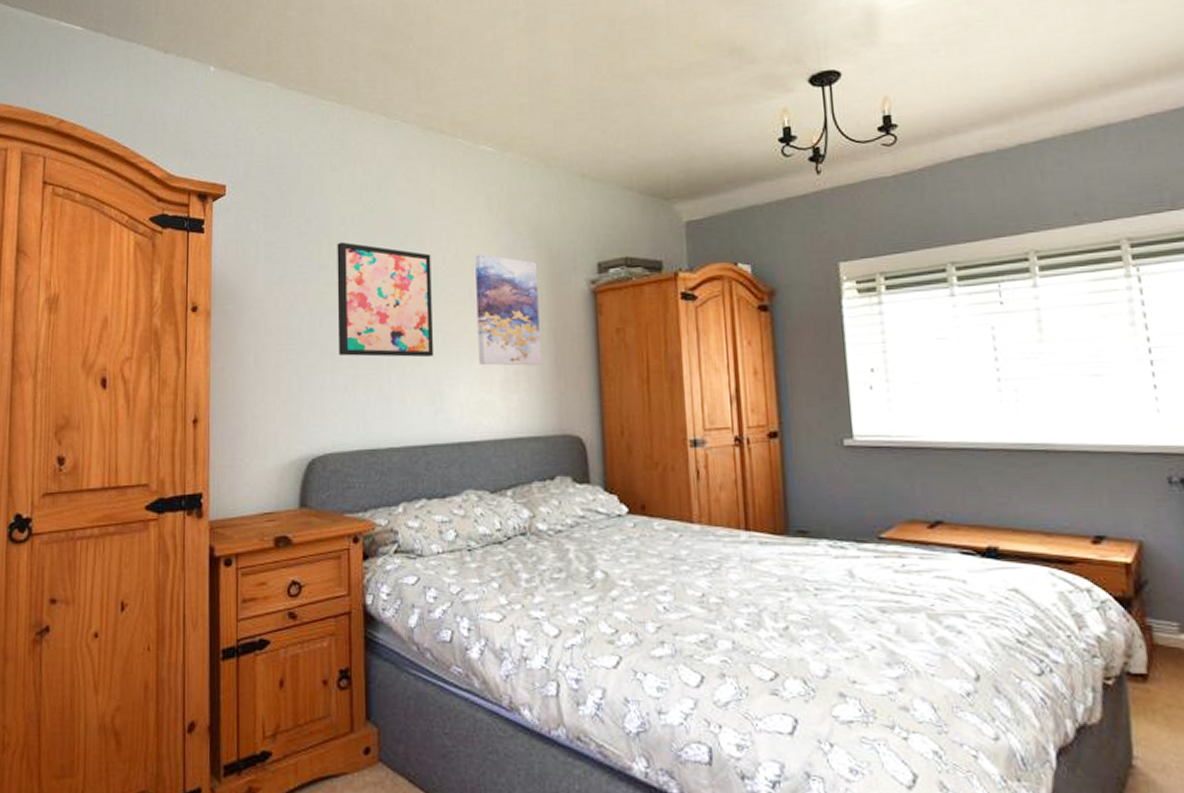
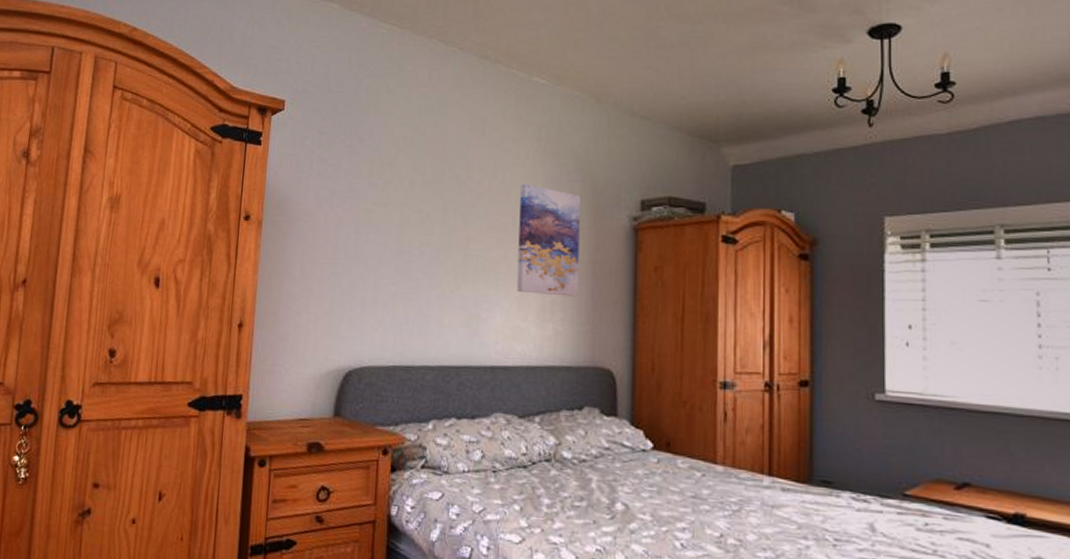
wall art: present [337,242,434,358] -> none [382,162,478,281]

